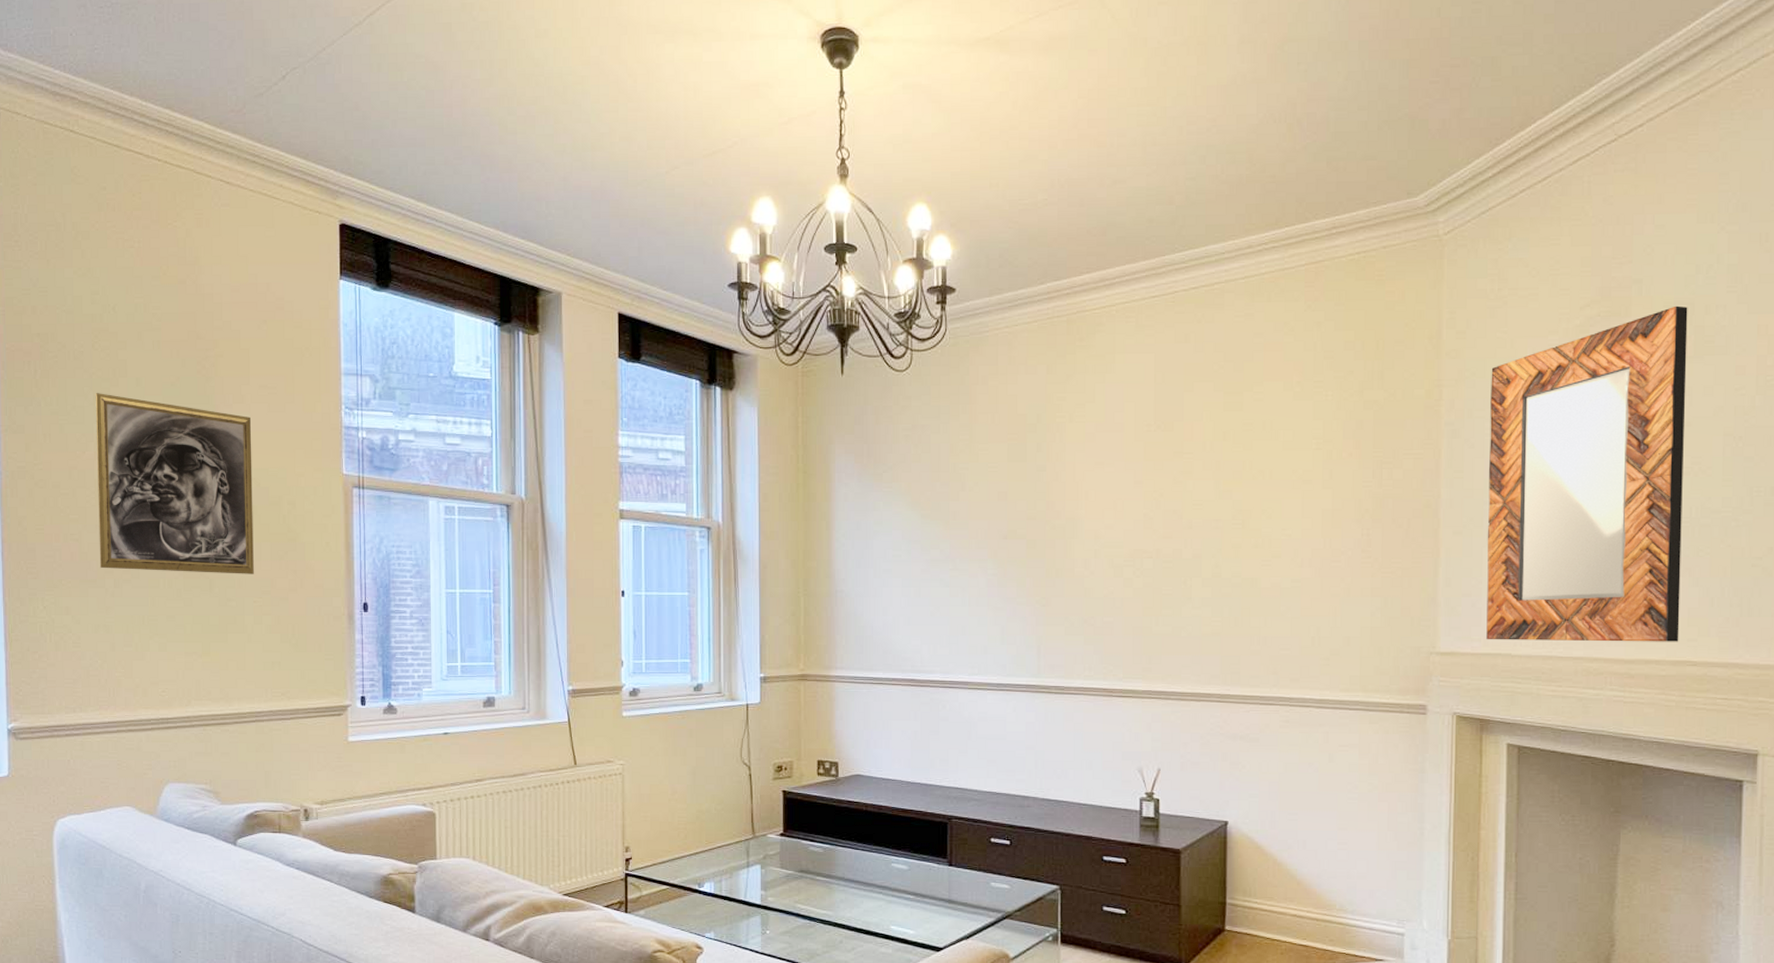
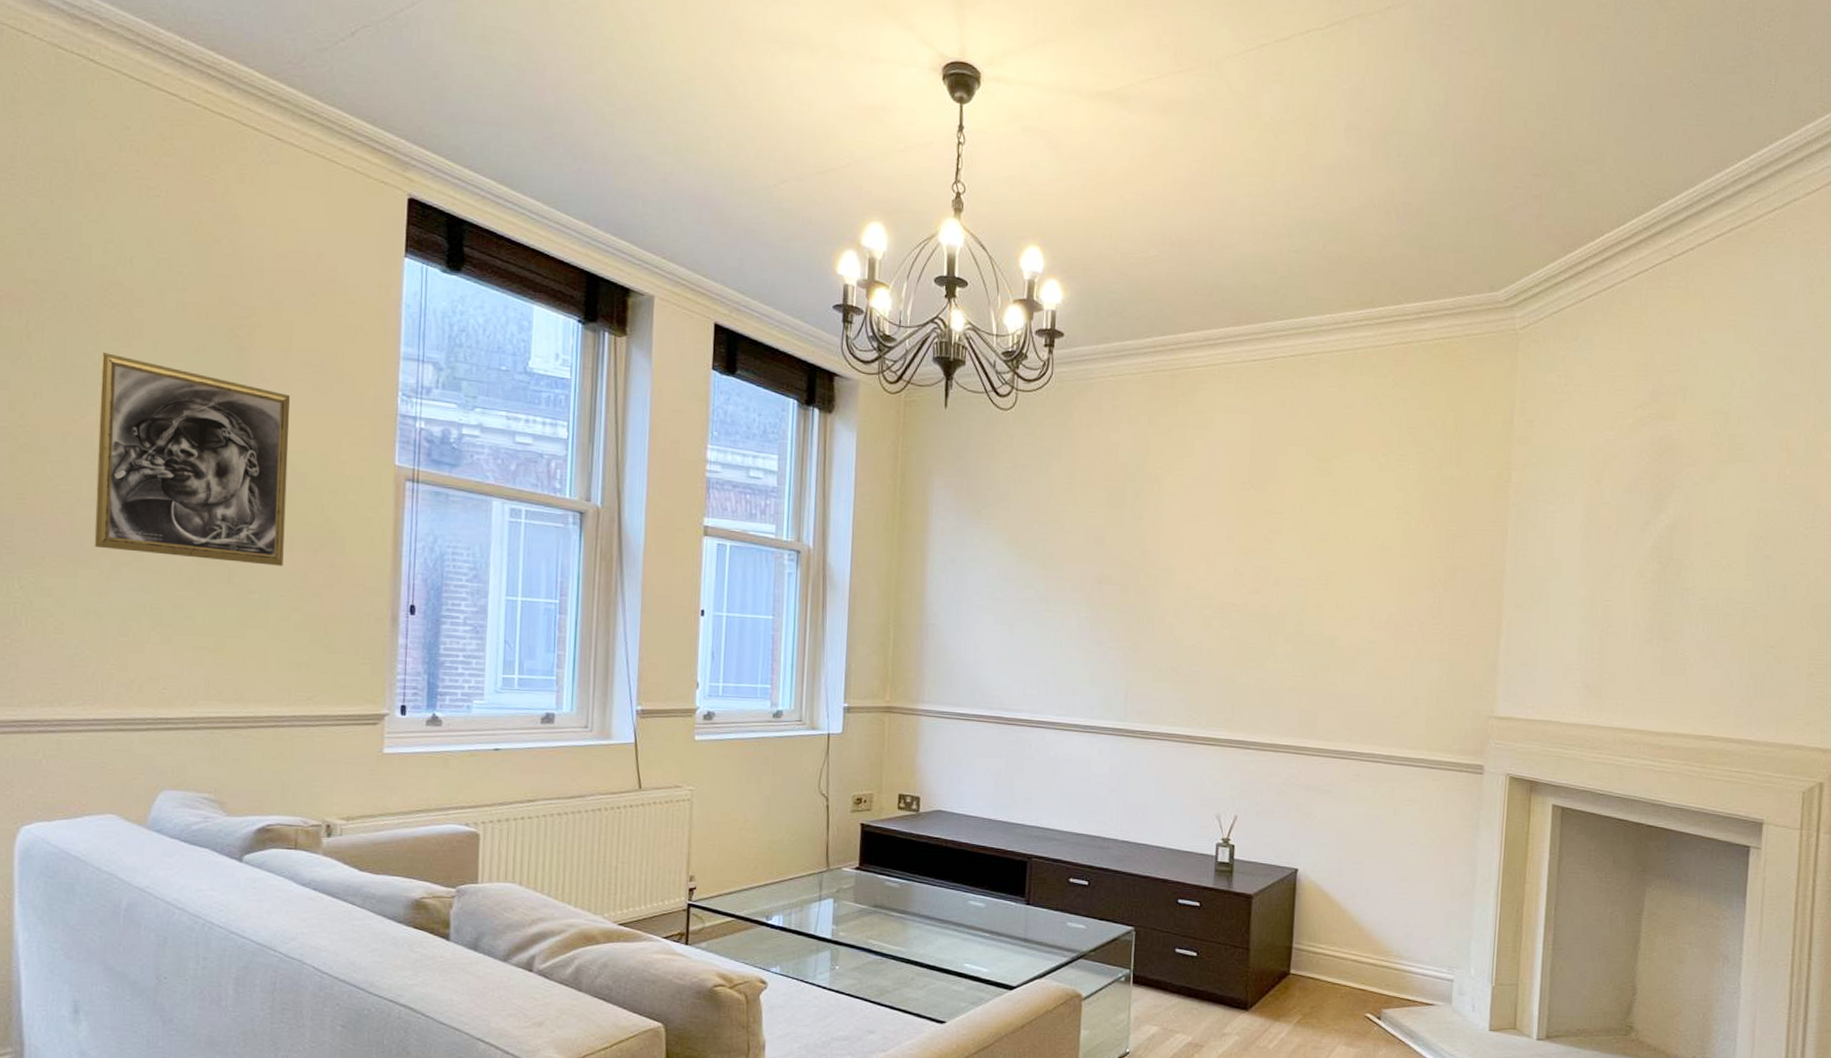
home mirror: present [1486,305,1688,642] -> none [1539,414,1724,718]

